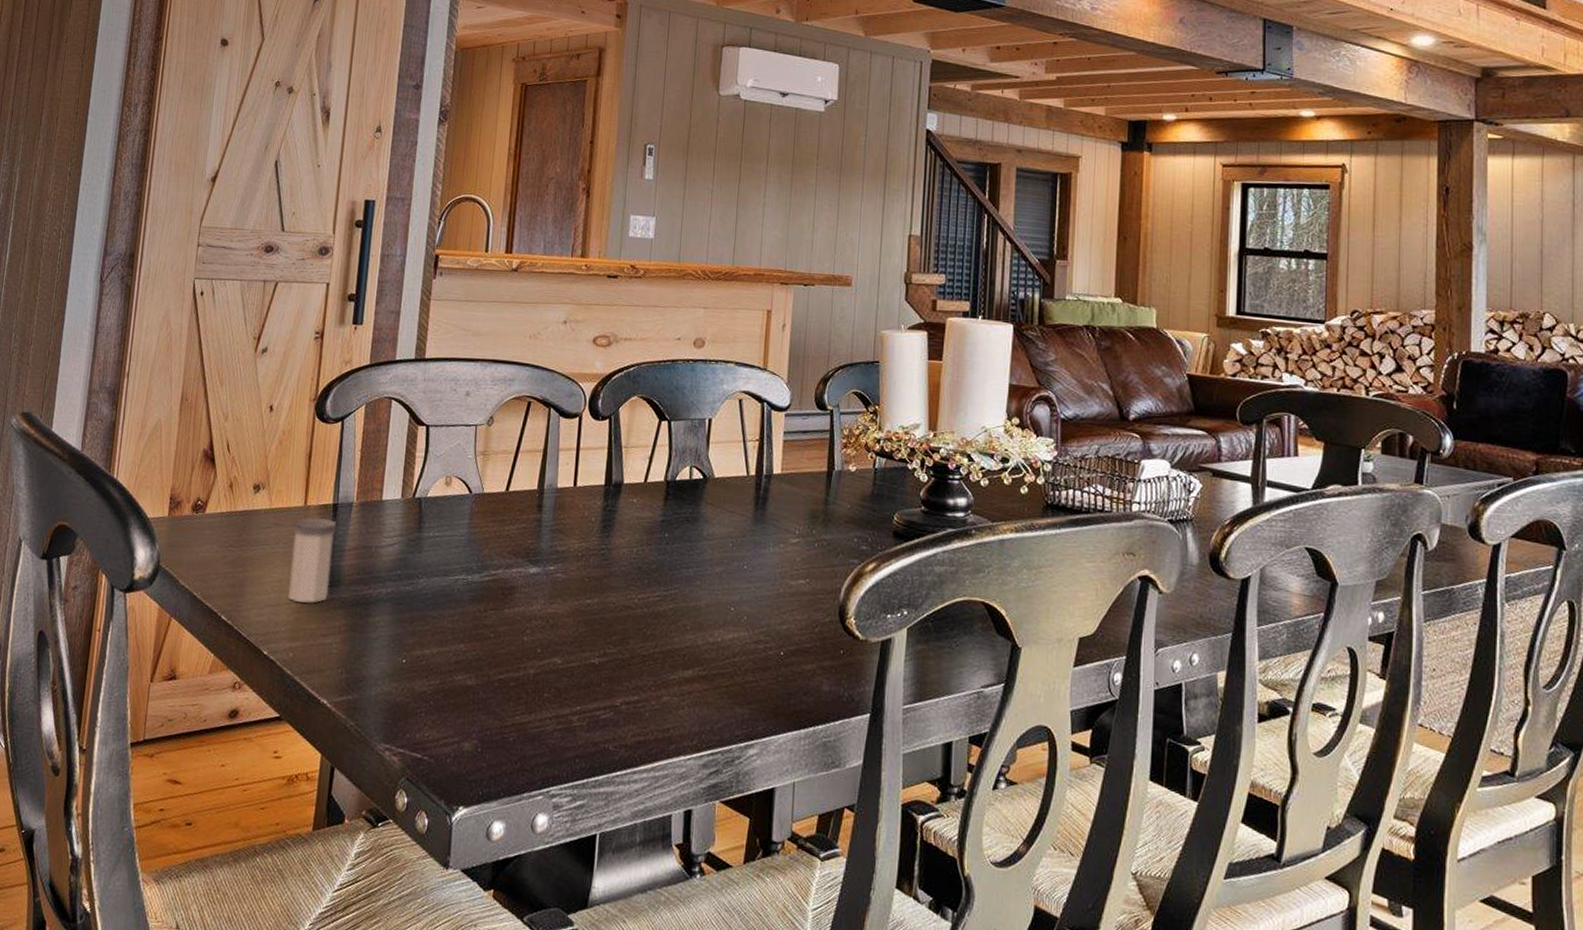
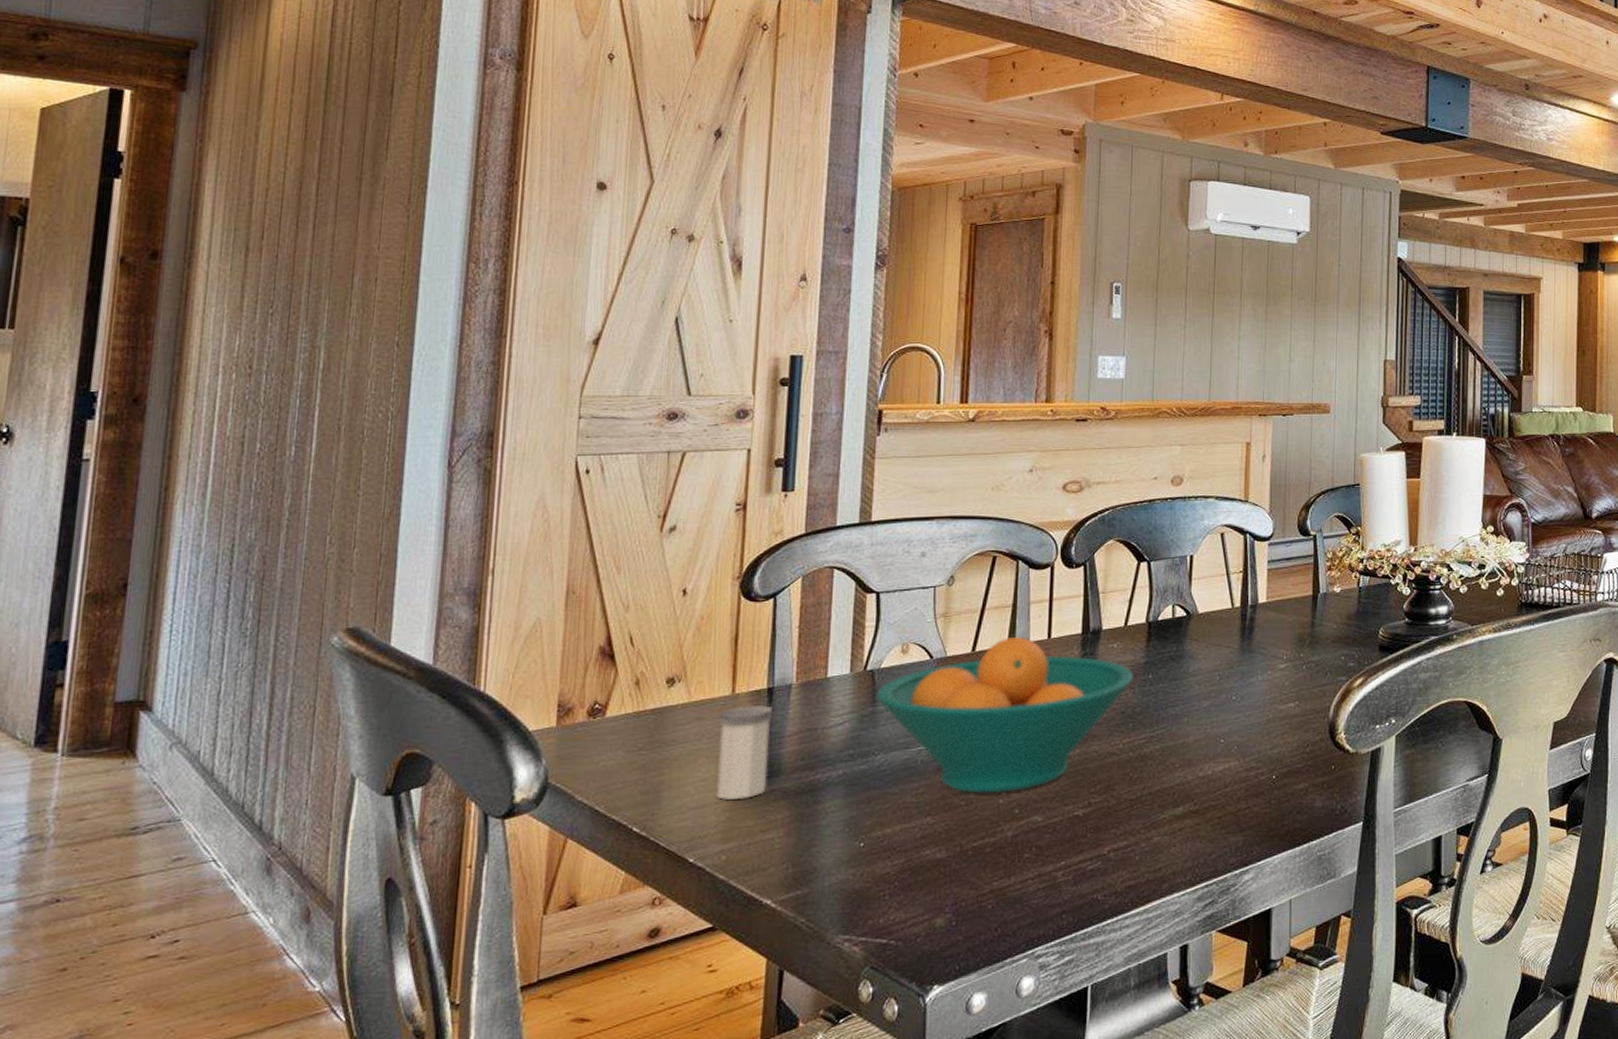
fruit bowl: none [422,481,651,631] -> present [876,637,1134,794]

